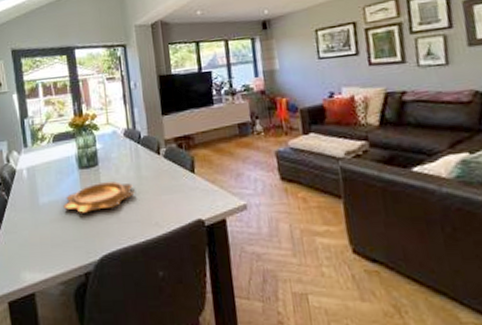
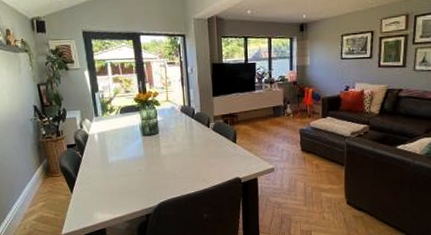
decorative bowl: present [63,181,135,213] -> none [129,147,188,170]

